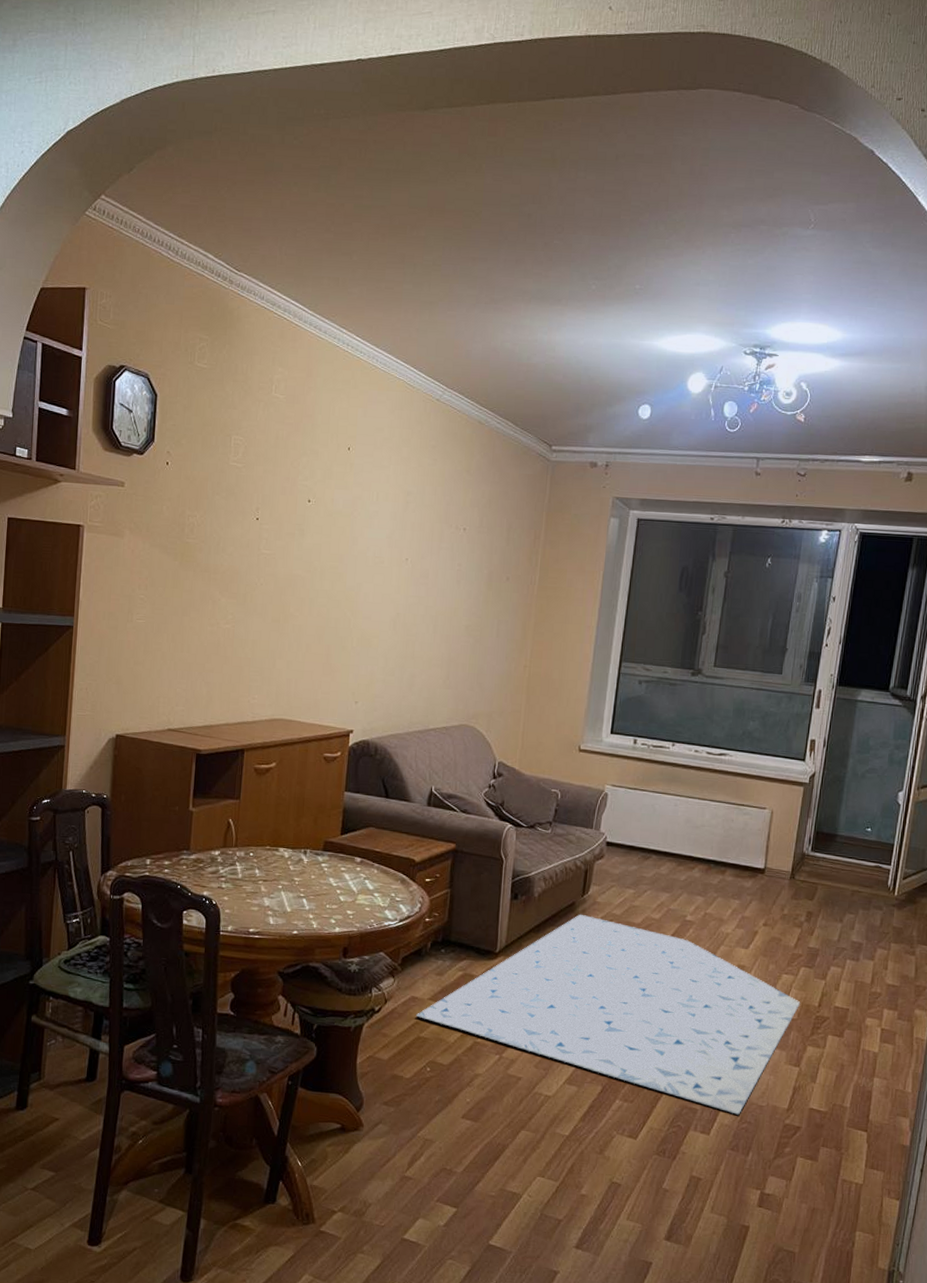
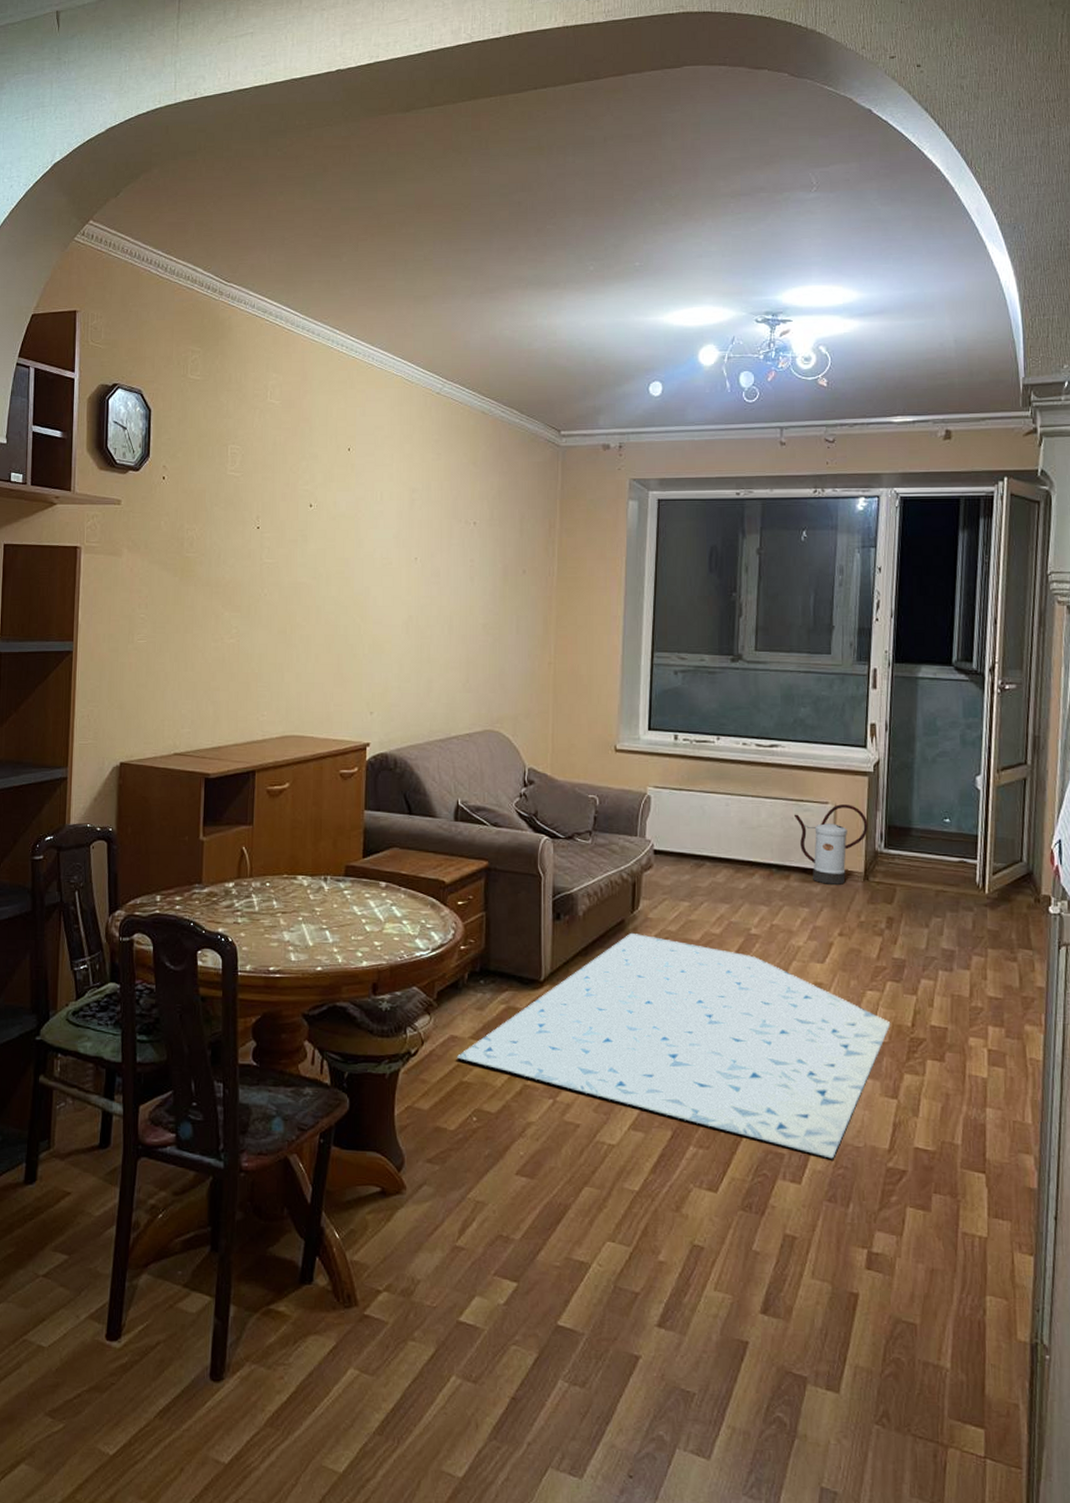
watering can: none [735,810,799,881] -> present [794,804,868,885]

